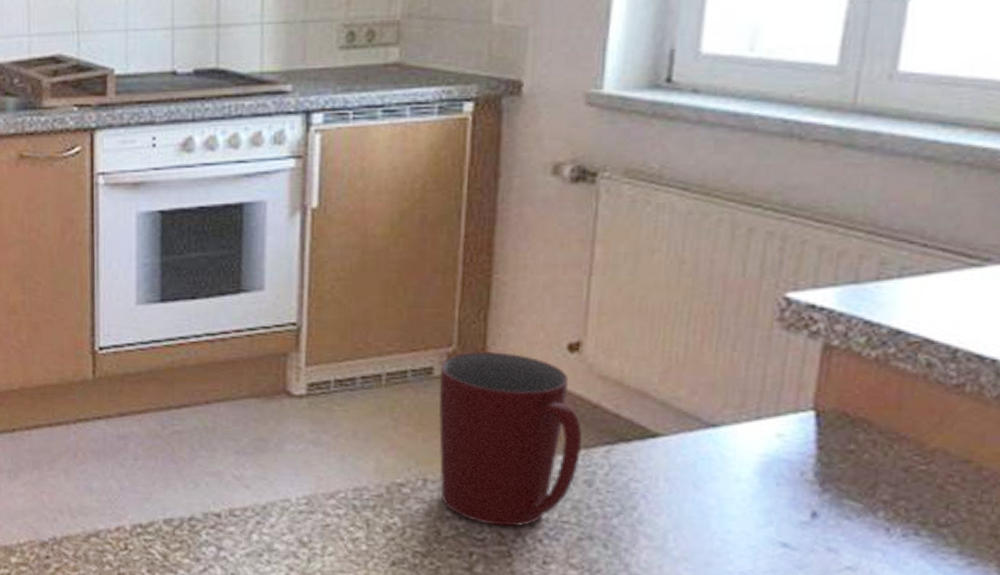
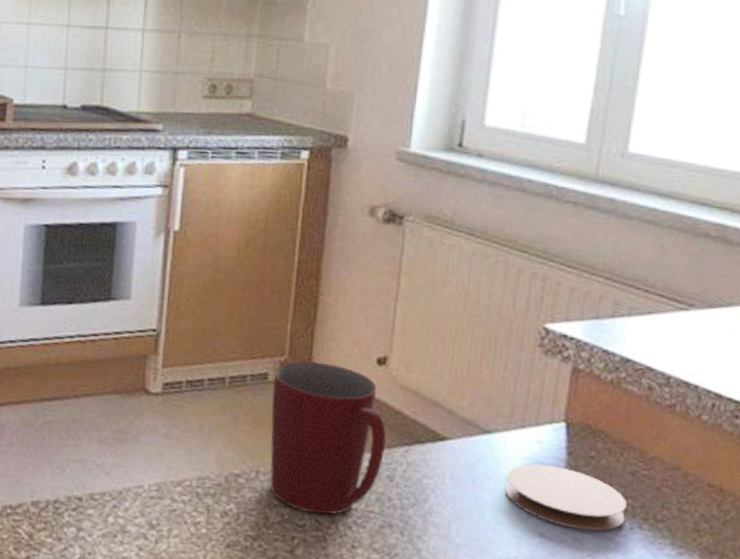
coaster: none [735,462,899,539] -> present [505,464,627,531]

